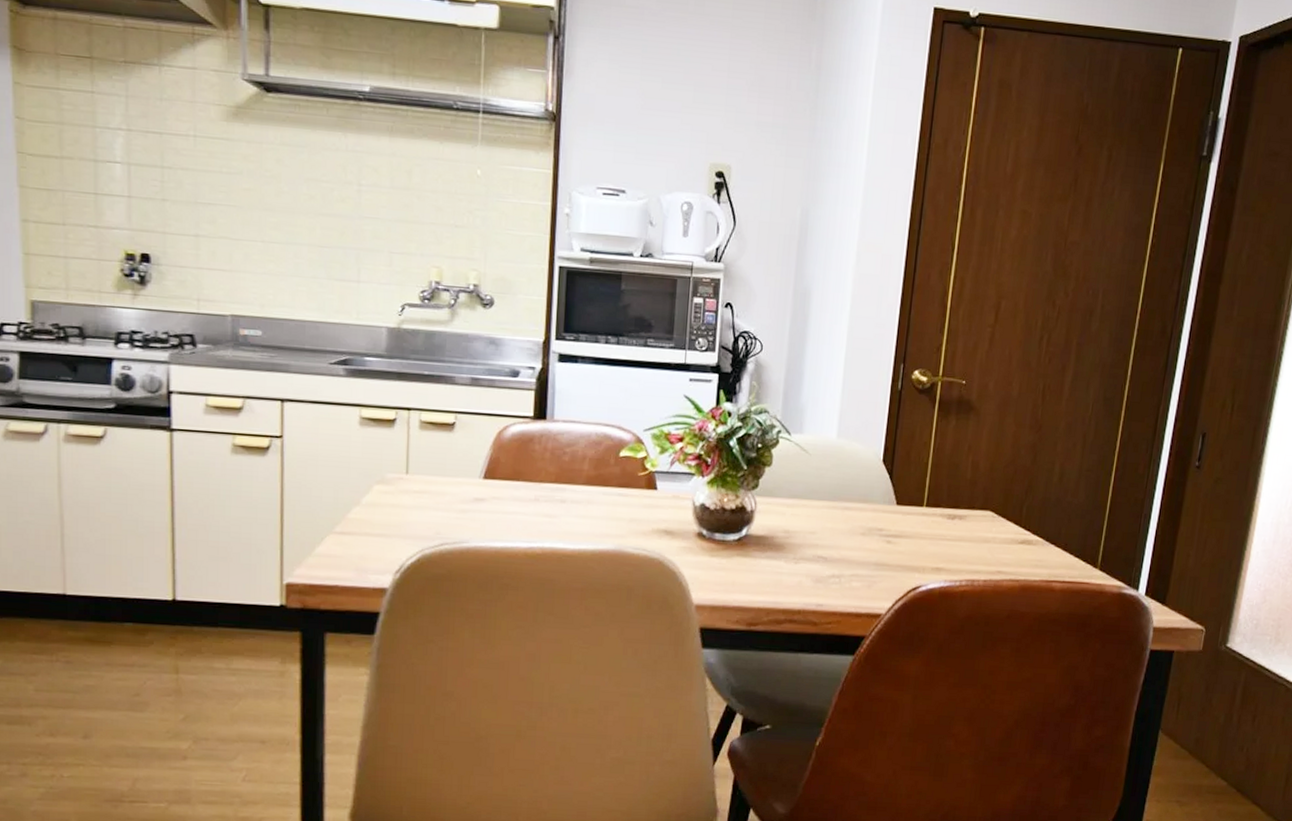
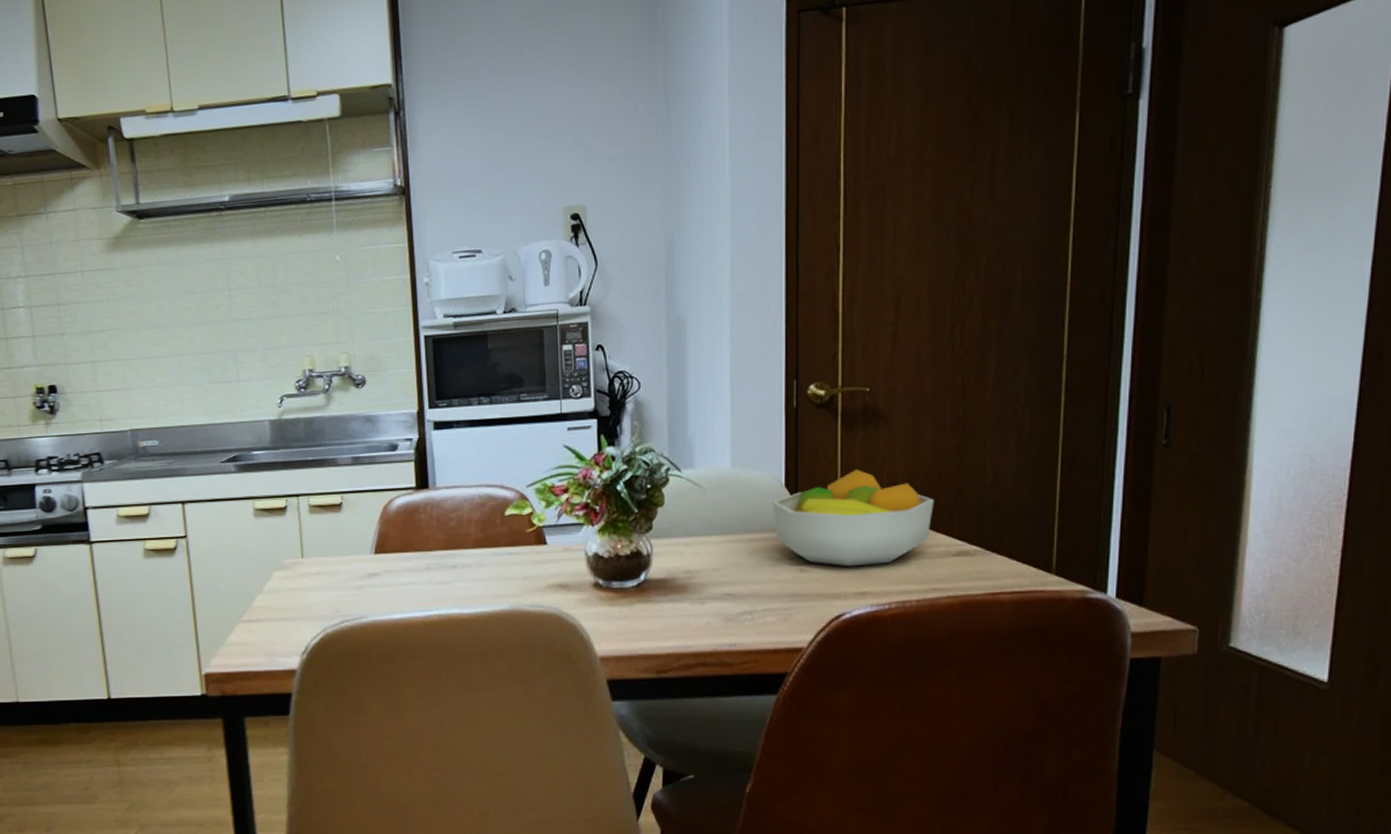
fruit bowl: none [869,453,1008,544] -> present [772,468,934,567]

